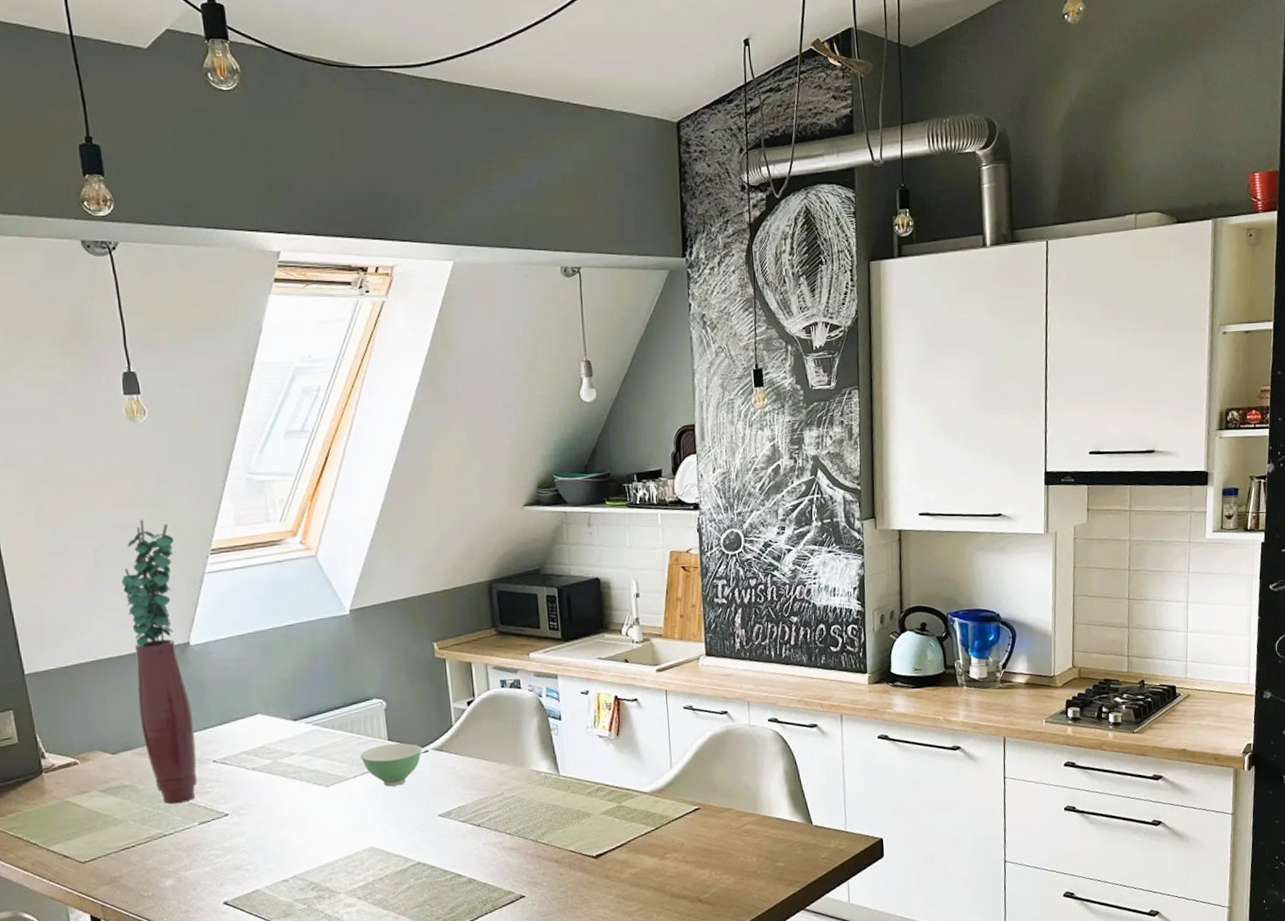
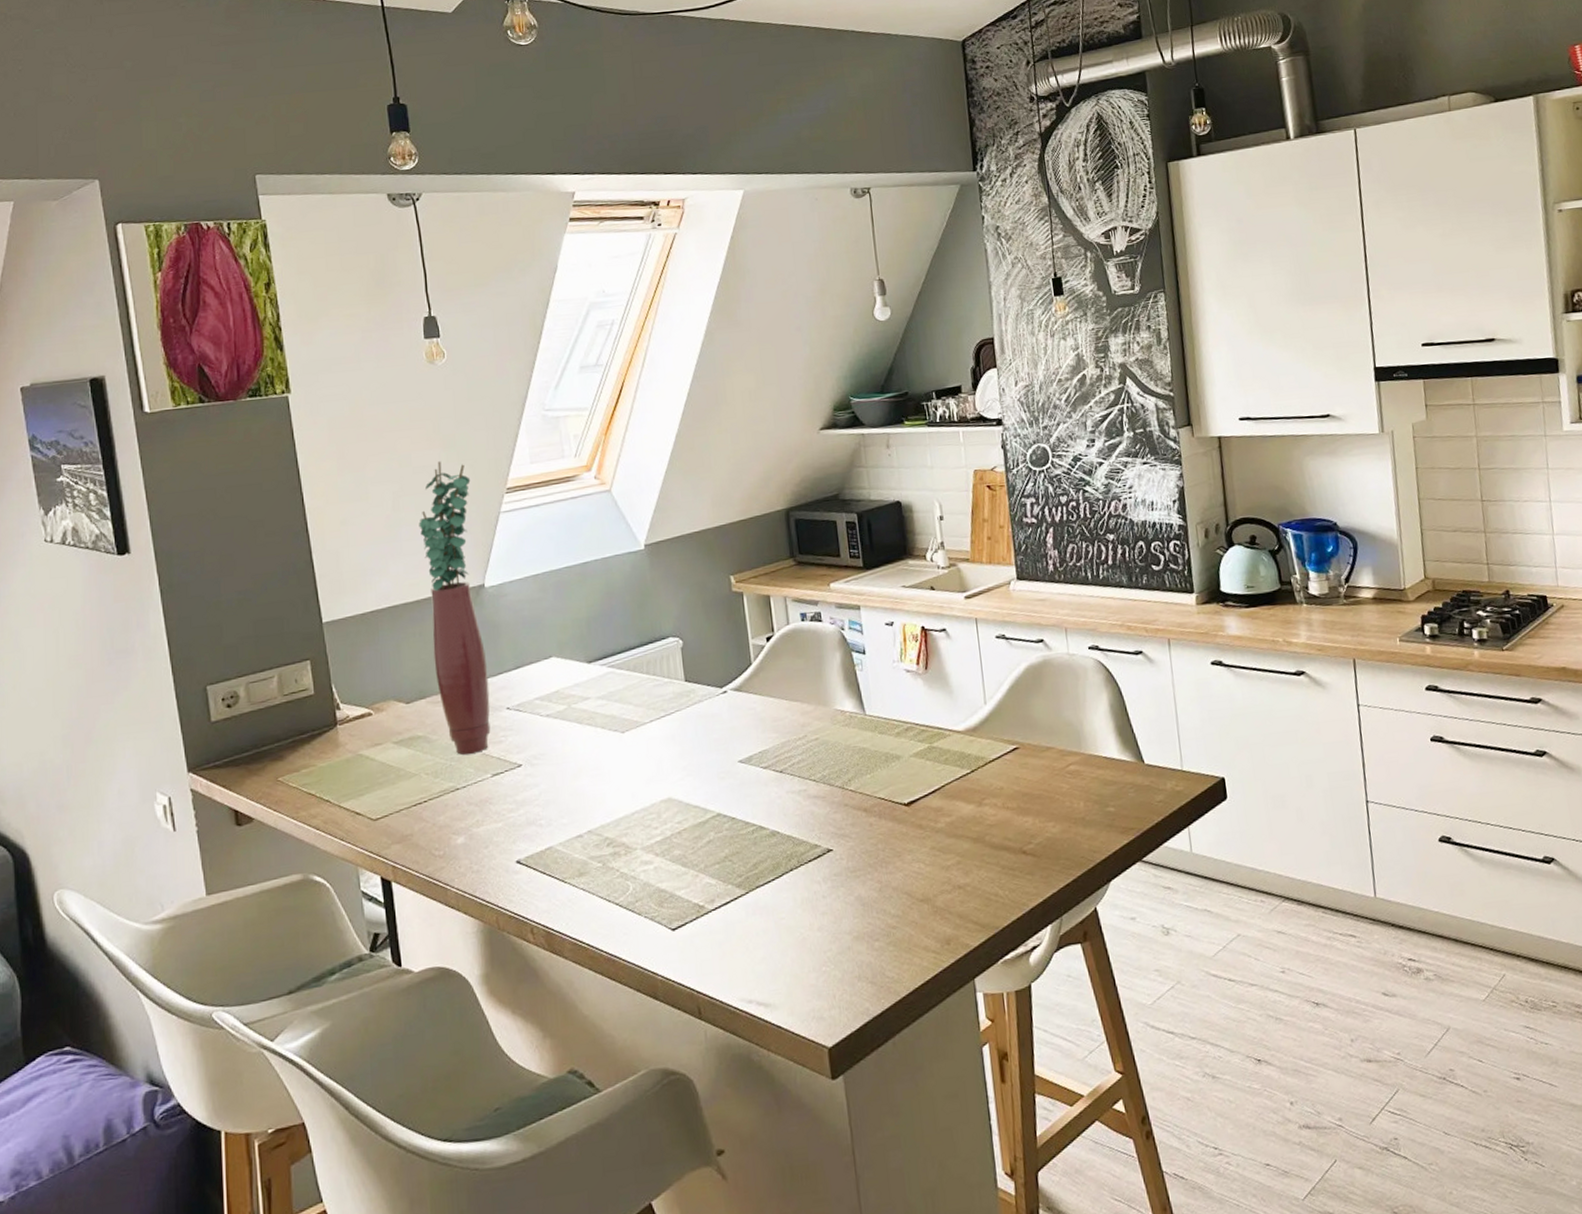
bowl: present [360,743,422,787] -> none [656,683,720,731]

